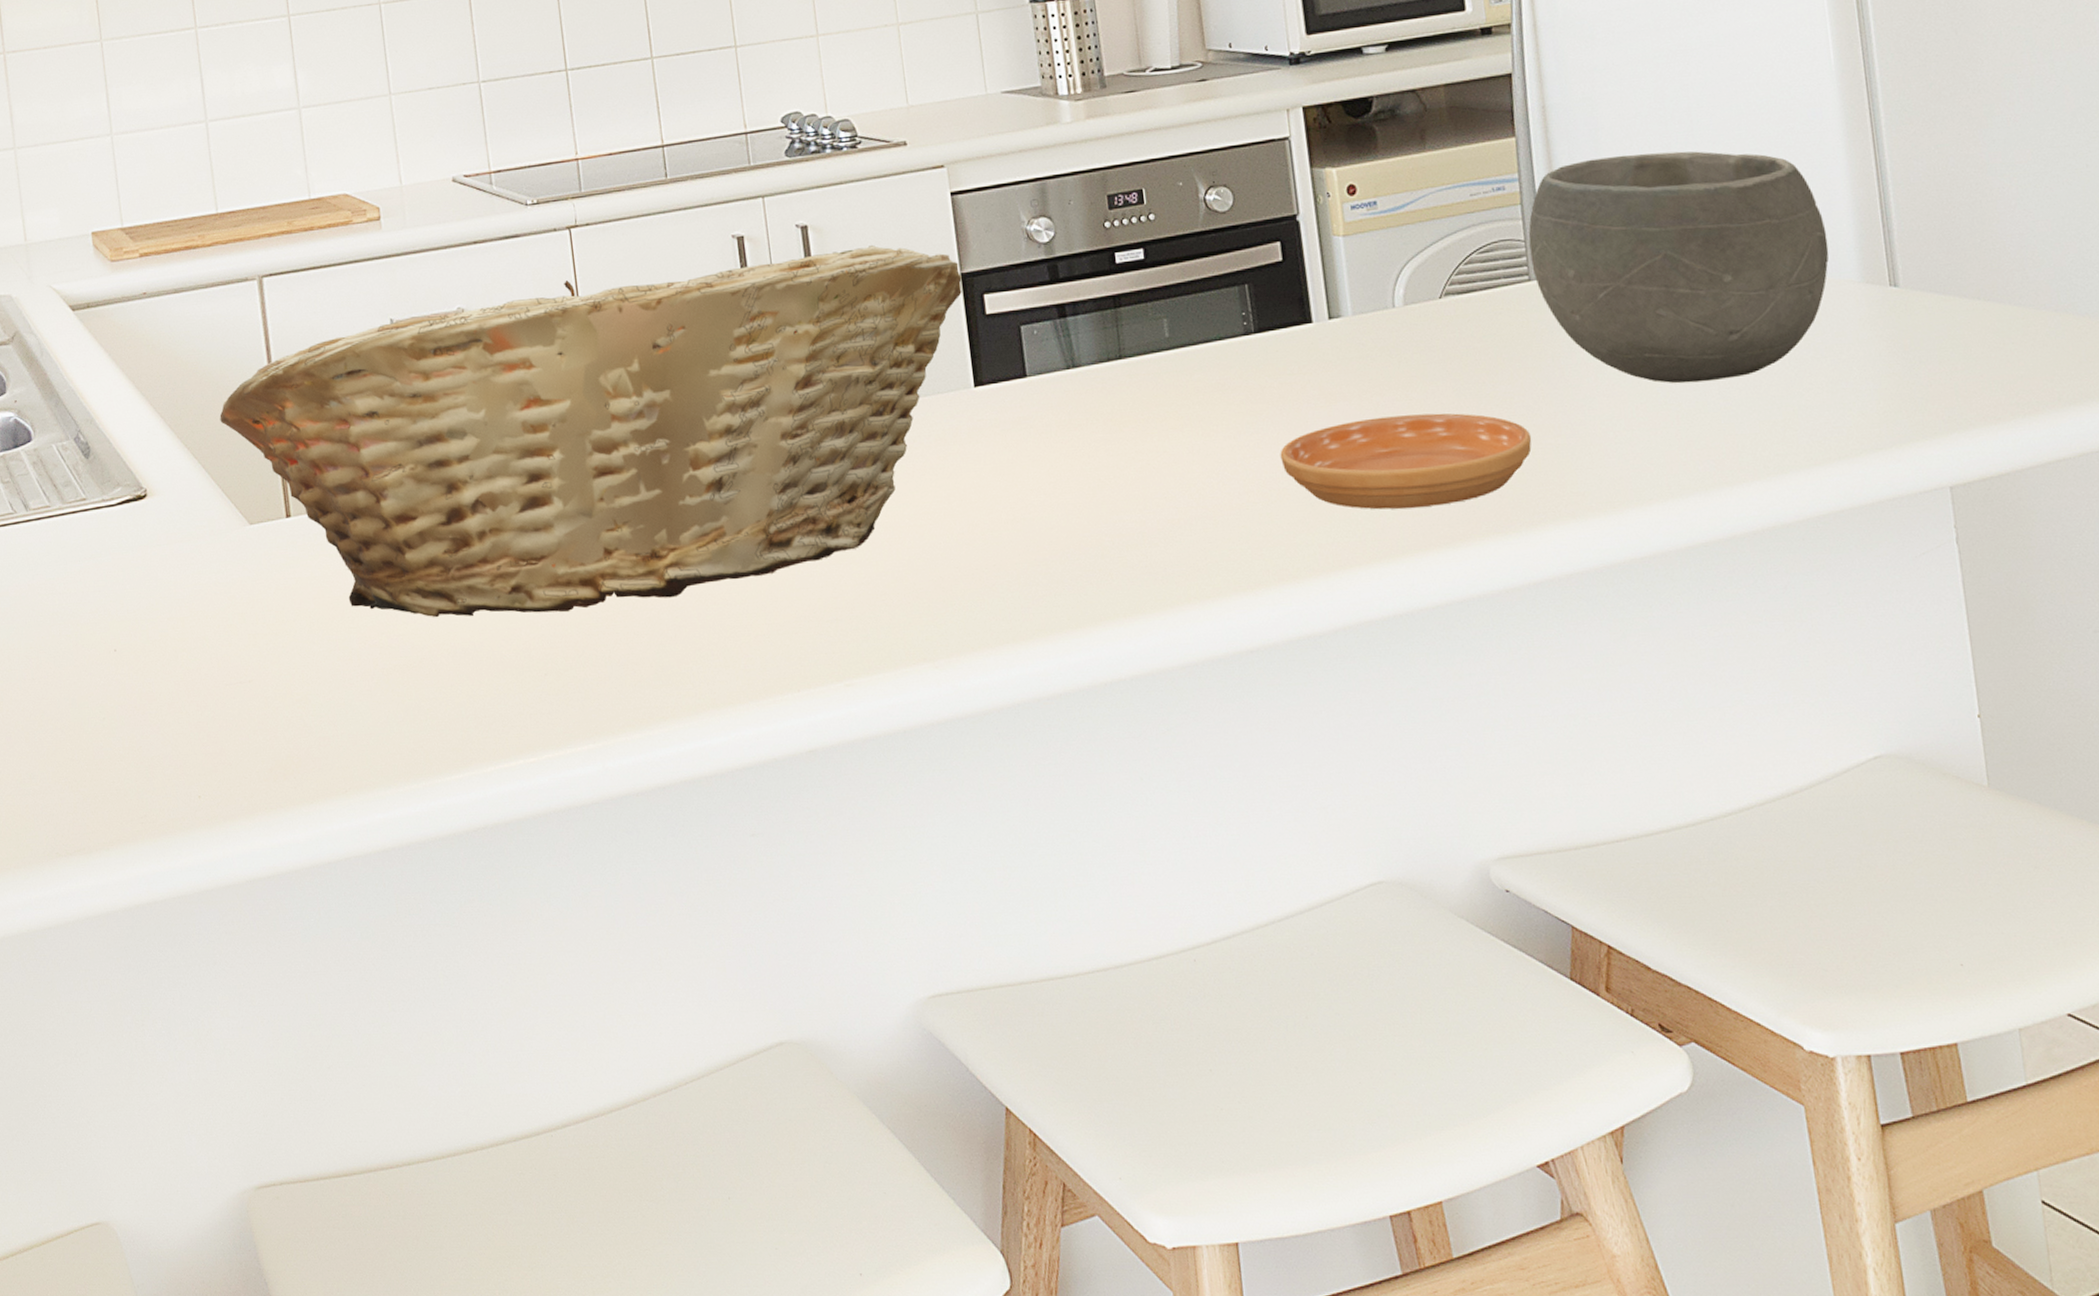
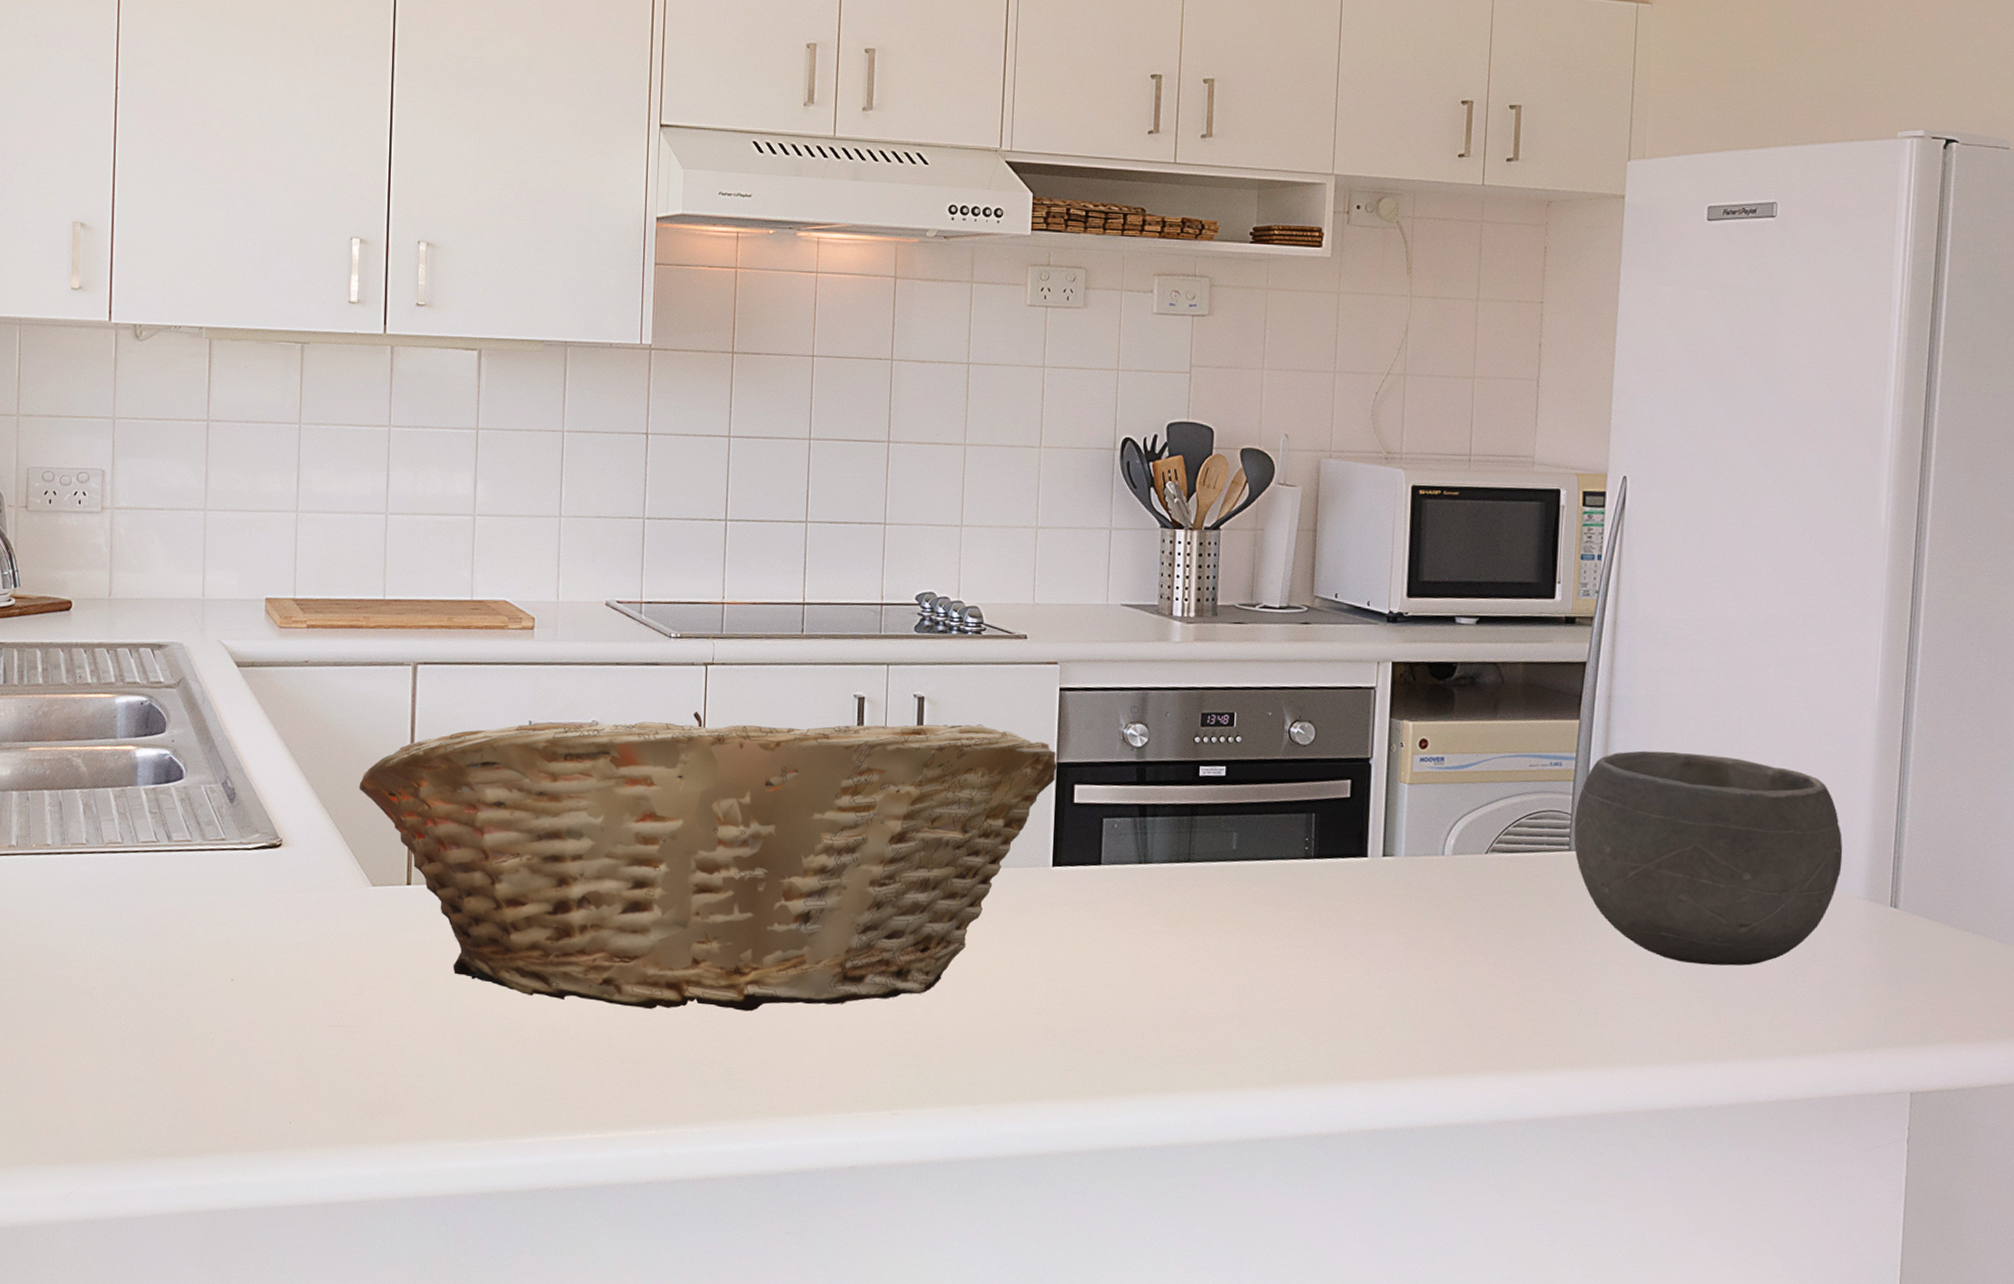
saucer: present [1280,413,1532,510] -> none [1318,950,1546,1038]

